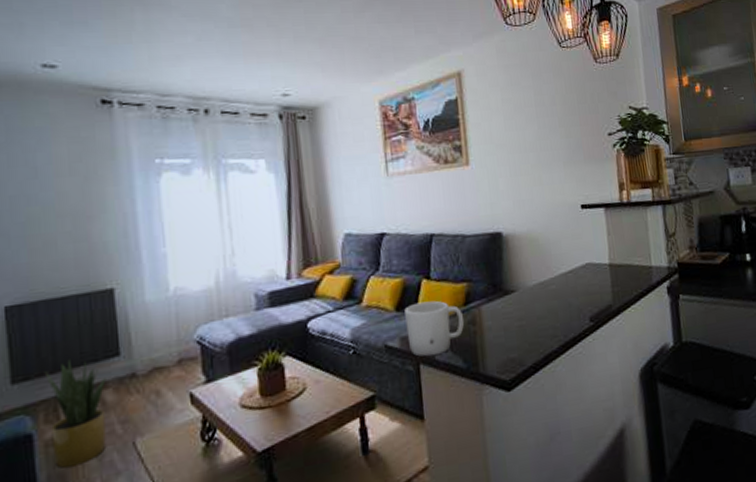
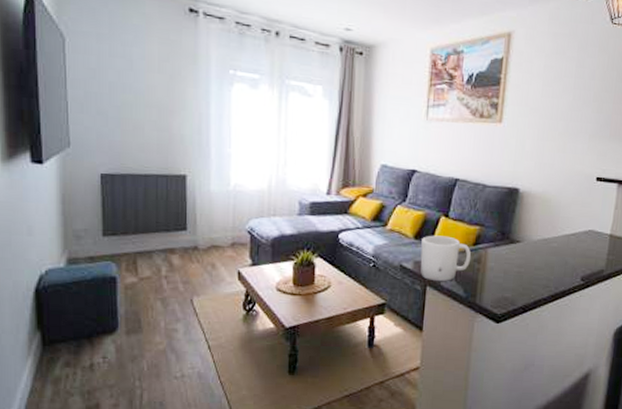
planter: present [44,359,107,468] -> none [128,225,174,308]

